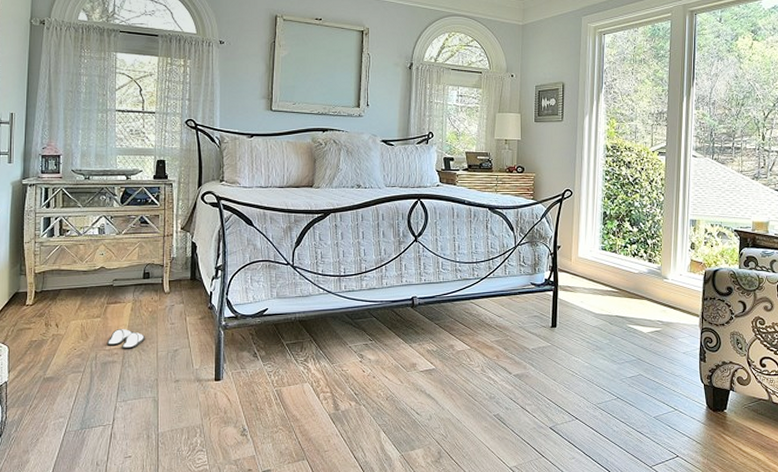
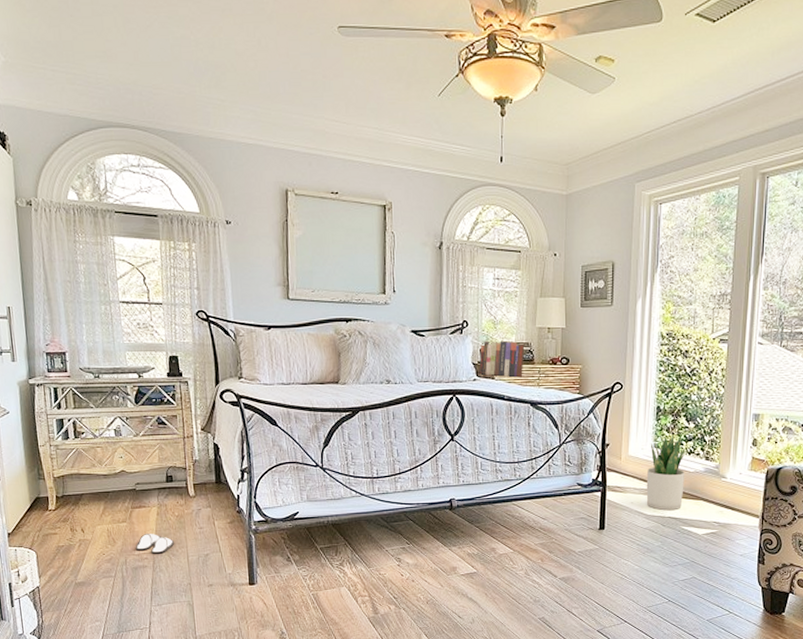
books: none [442,150,484,184] -> present [479,340,525,378]
planter: none [594,238,630,310] -> present [646,434,686,511]

